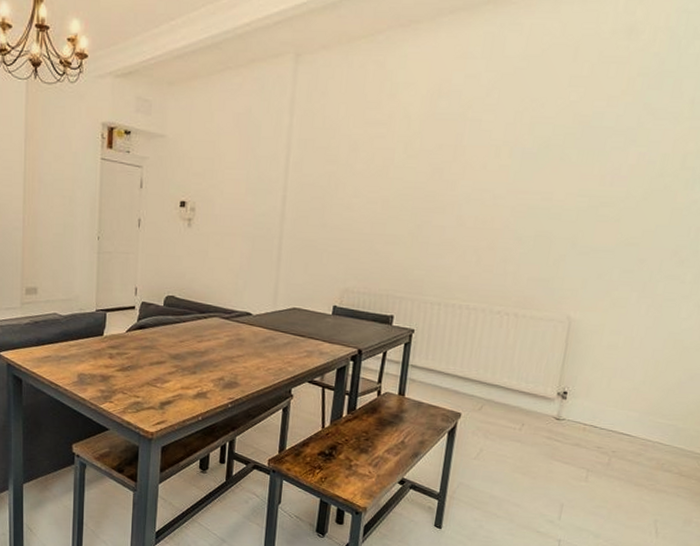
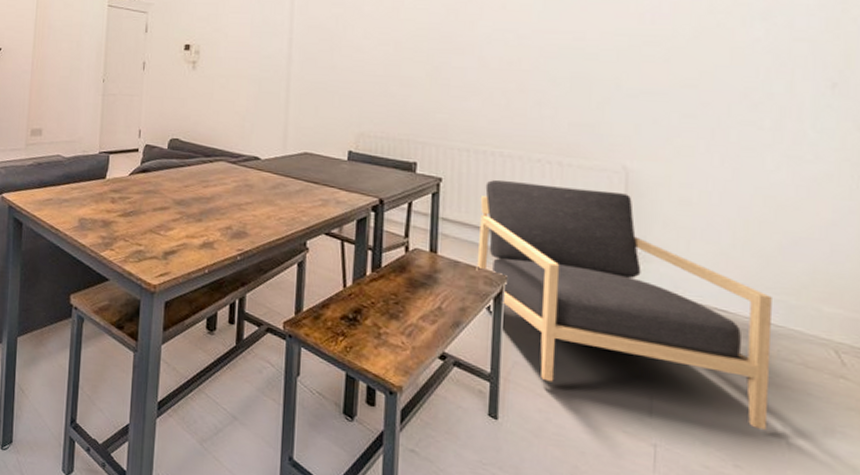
armchair: none [436,330,666,524] -> present [476,179,772,430]

